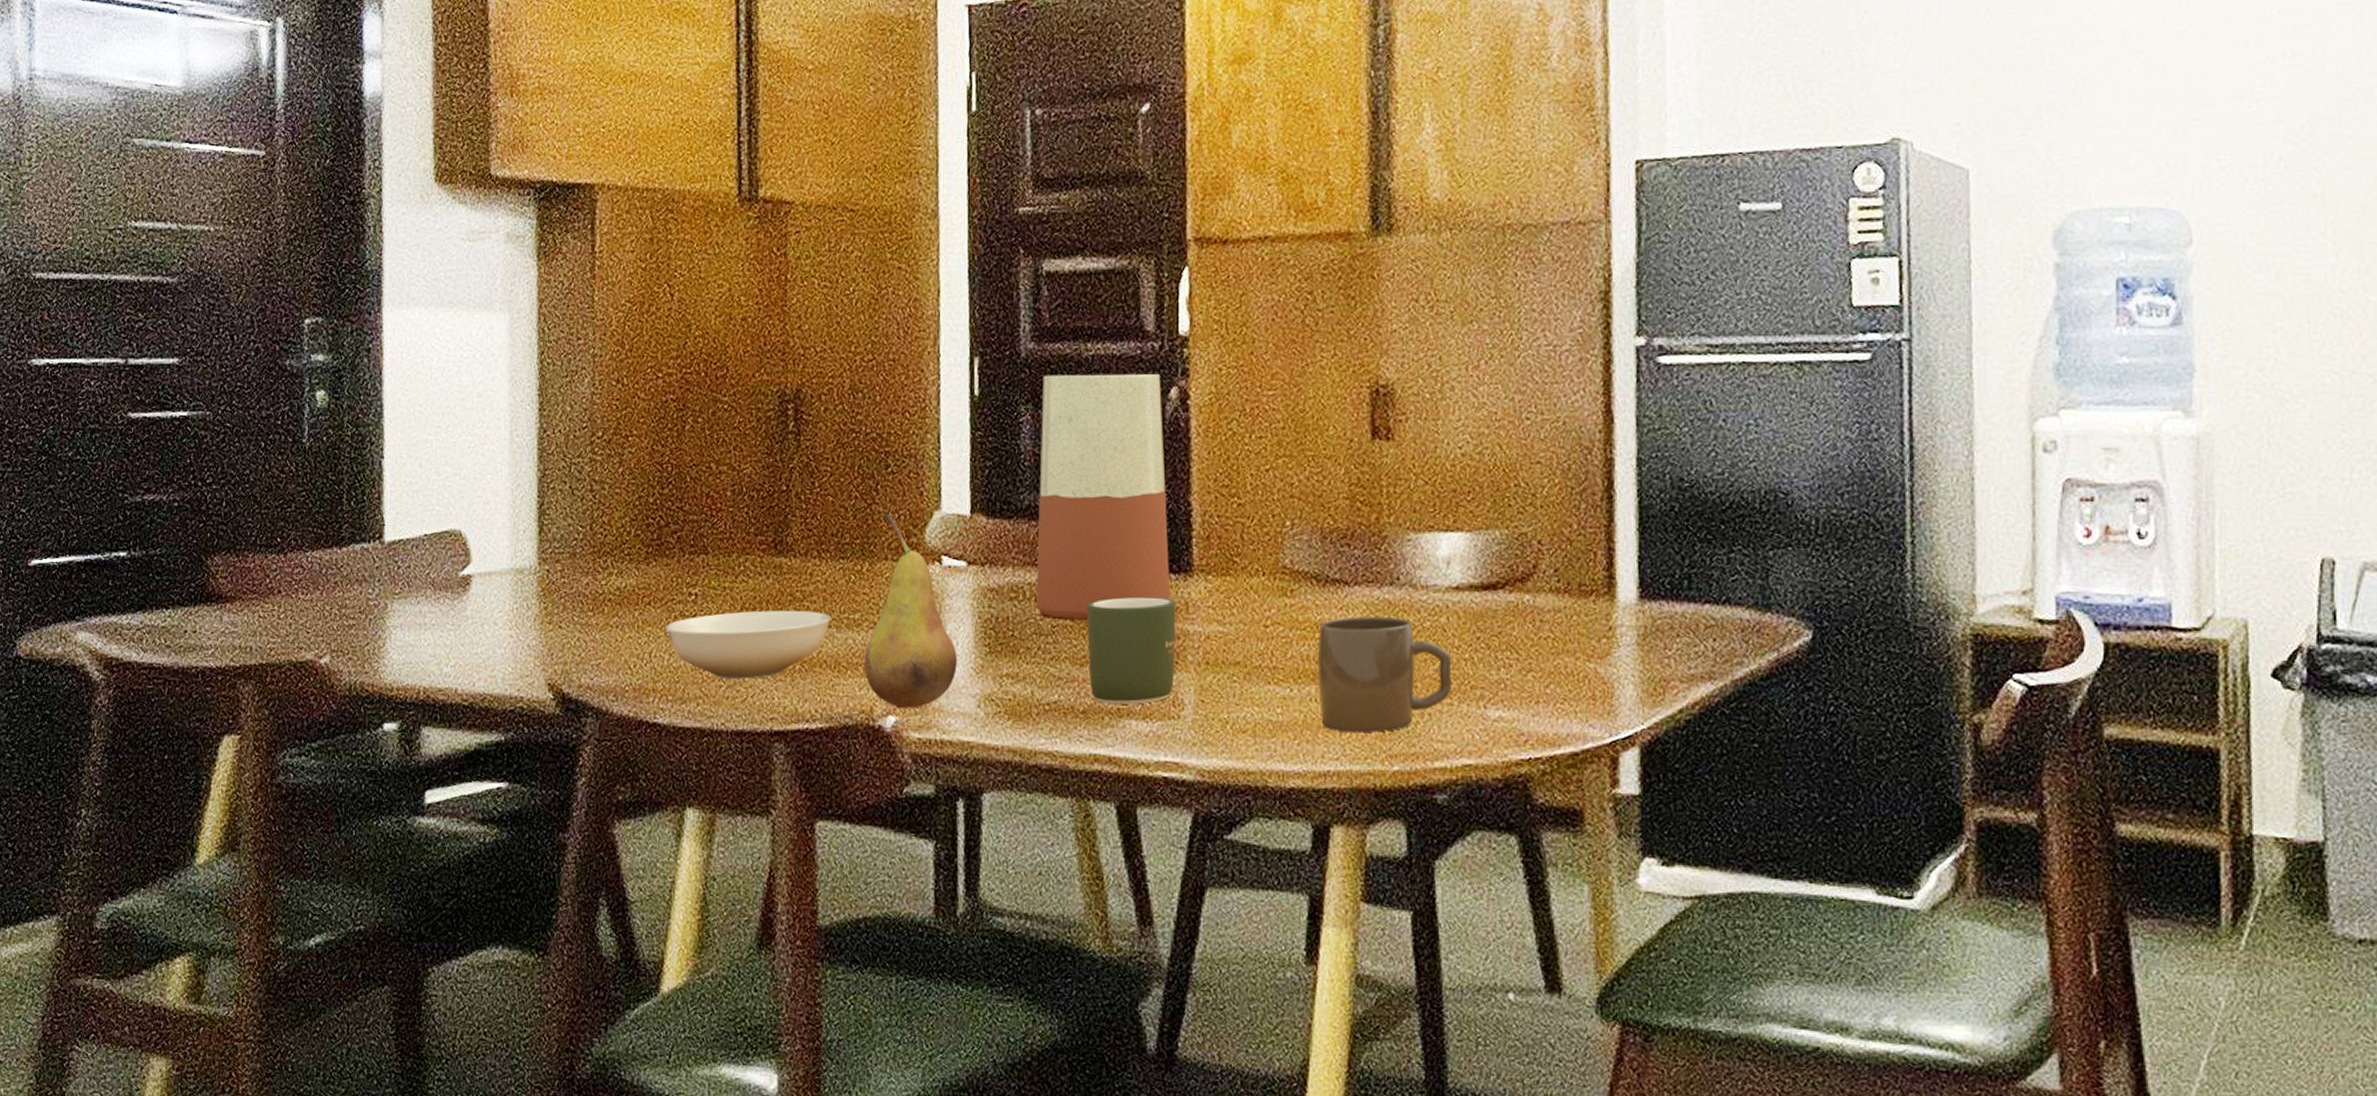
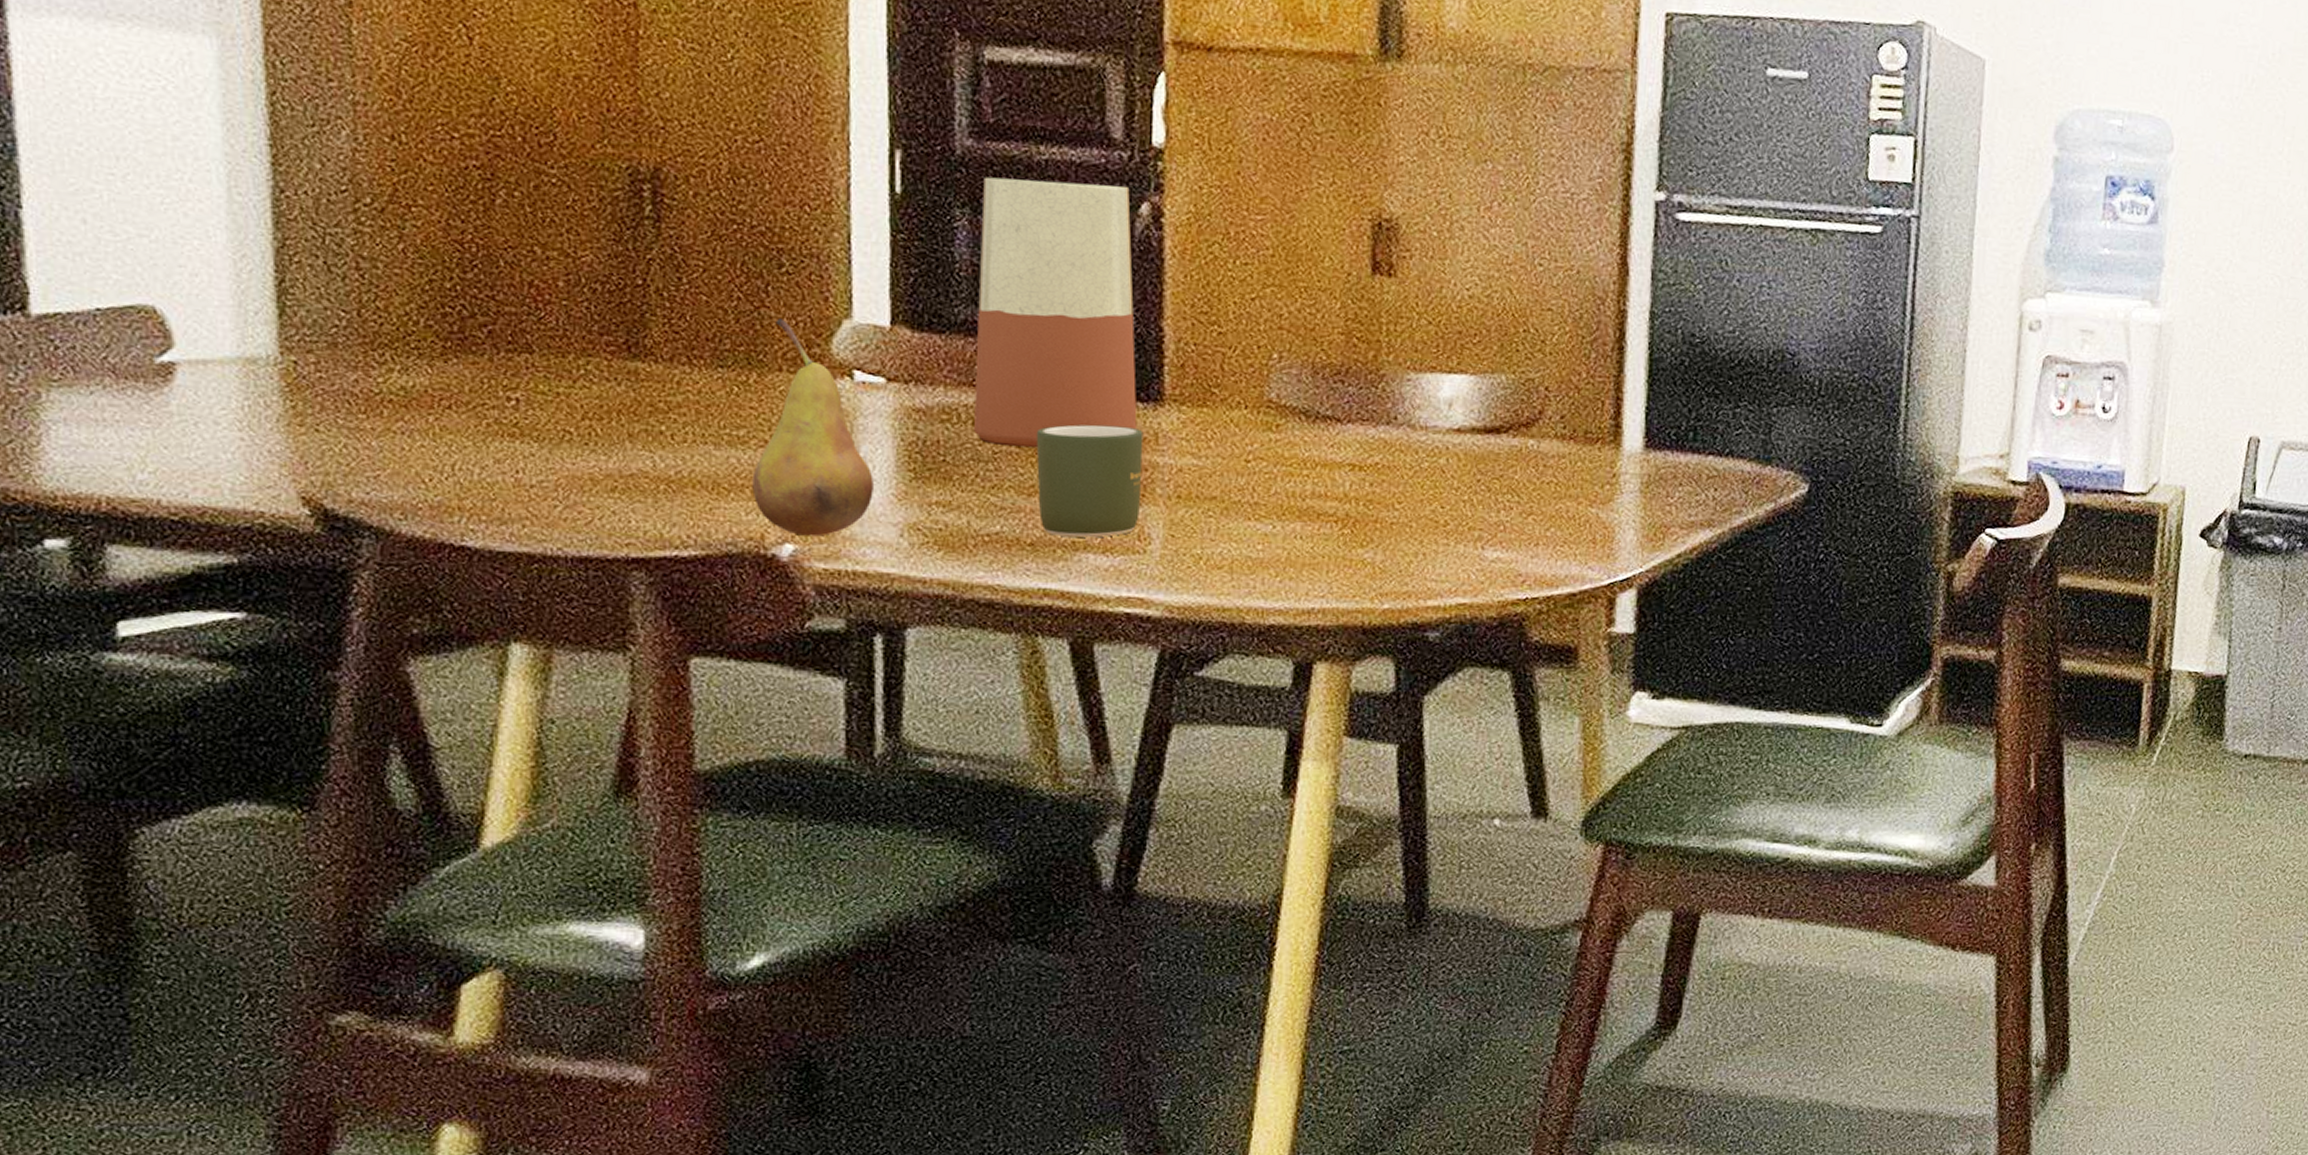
bowl: present [666,610,831,680] -> none [475,421,707,499]
mug: present [1317,616,1452,733] -> none [1303,454,1450,571]

